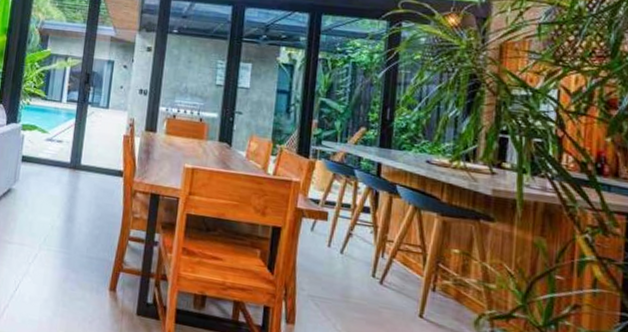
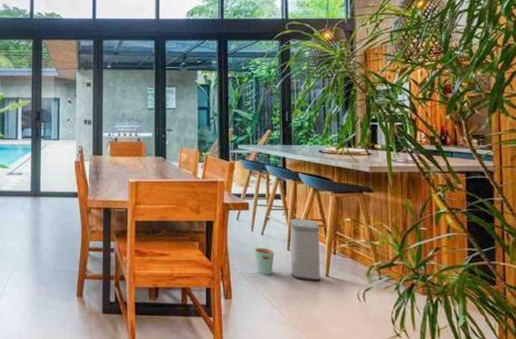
trash can: none [329,239,417,322] -> present [255,219,320,282]

